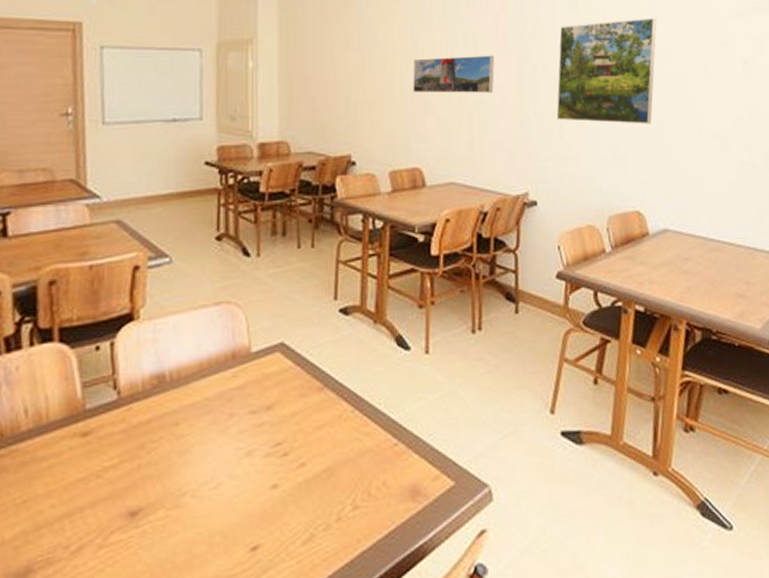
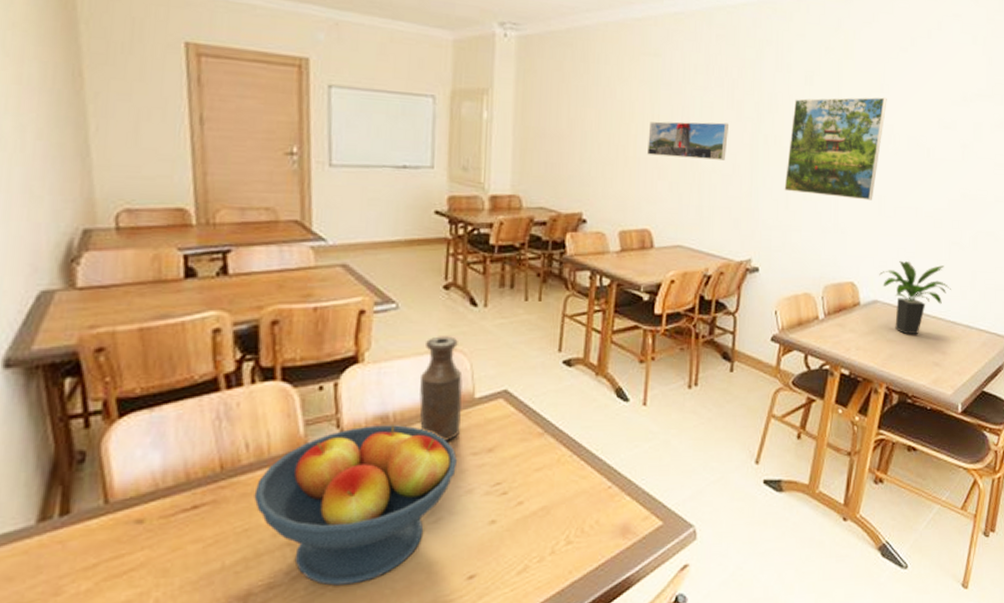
fruit bowl: none [33,384,235,561] -> present [254,425,457,586]
bottle: none [195,288,239,400] -> present [419,336,463,441]
potted plant: none [667,185,748,265] -> present [879,260,952,335]

